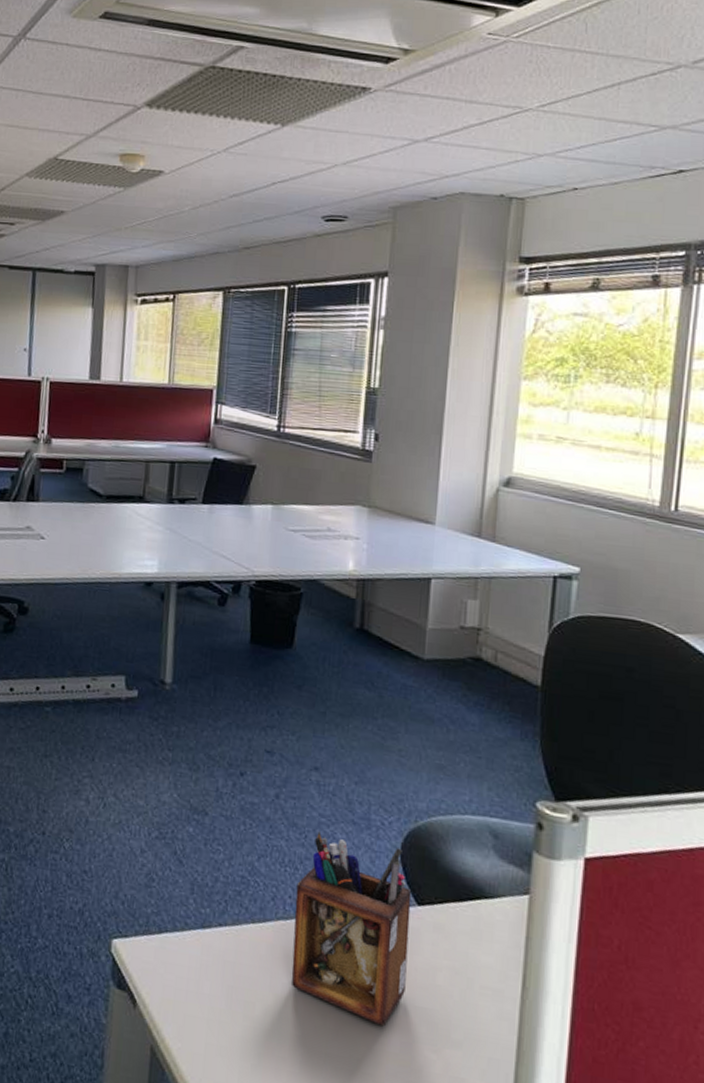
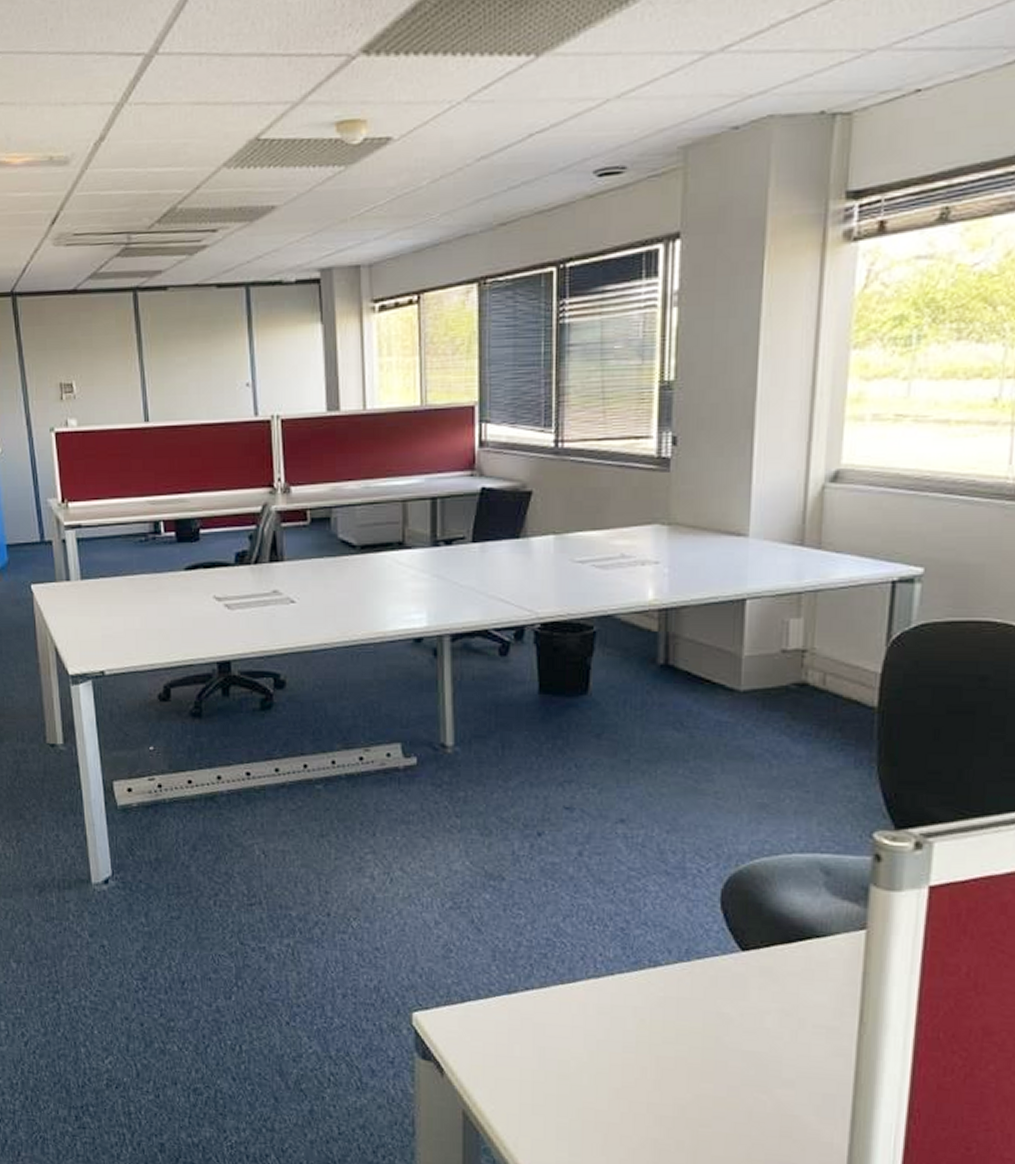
desk organizer: present [291,831,412,1027] -> none [606,886,735,1073]

